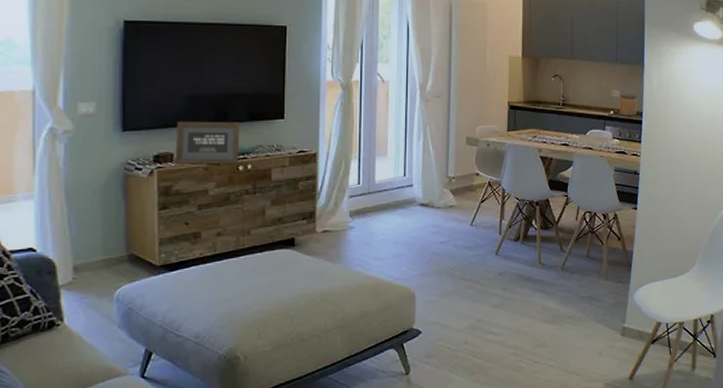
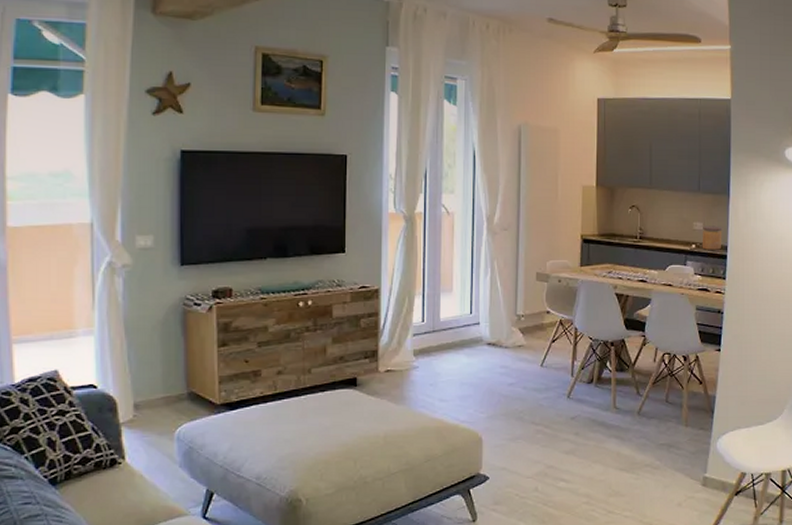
picture frame: present [176,121,240,165] -> none [235,255,300,301]

